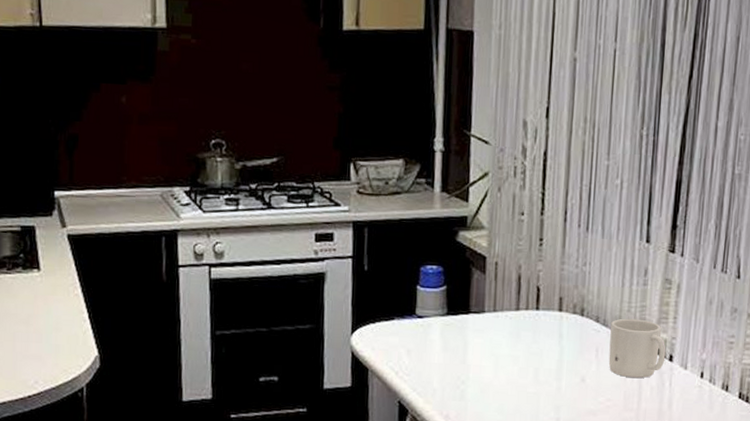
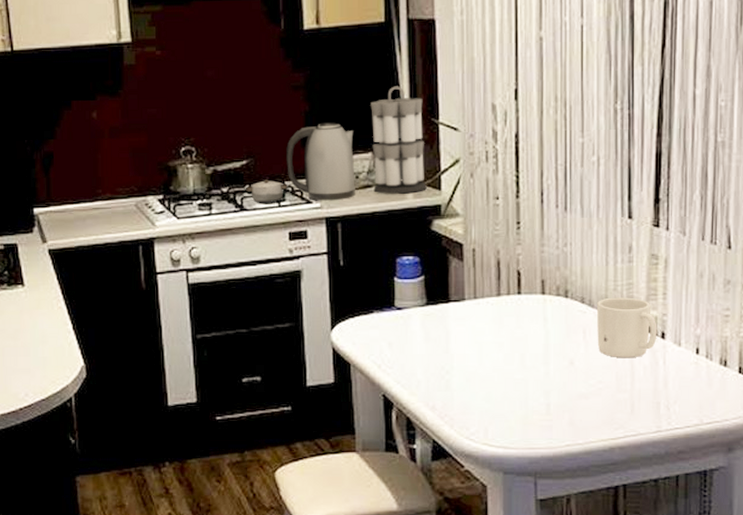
cooking pot: none [275,178,317,203] -> present [246,179,288,203]
kettle: none [317,125,386,205] -> present [286,121,355,201]
spice rack: none [402,95,456,203] -> present [370,86,427,194]

